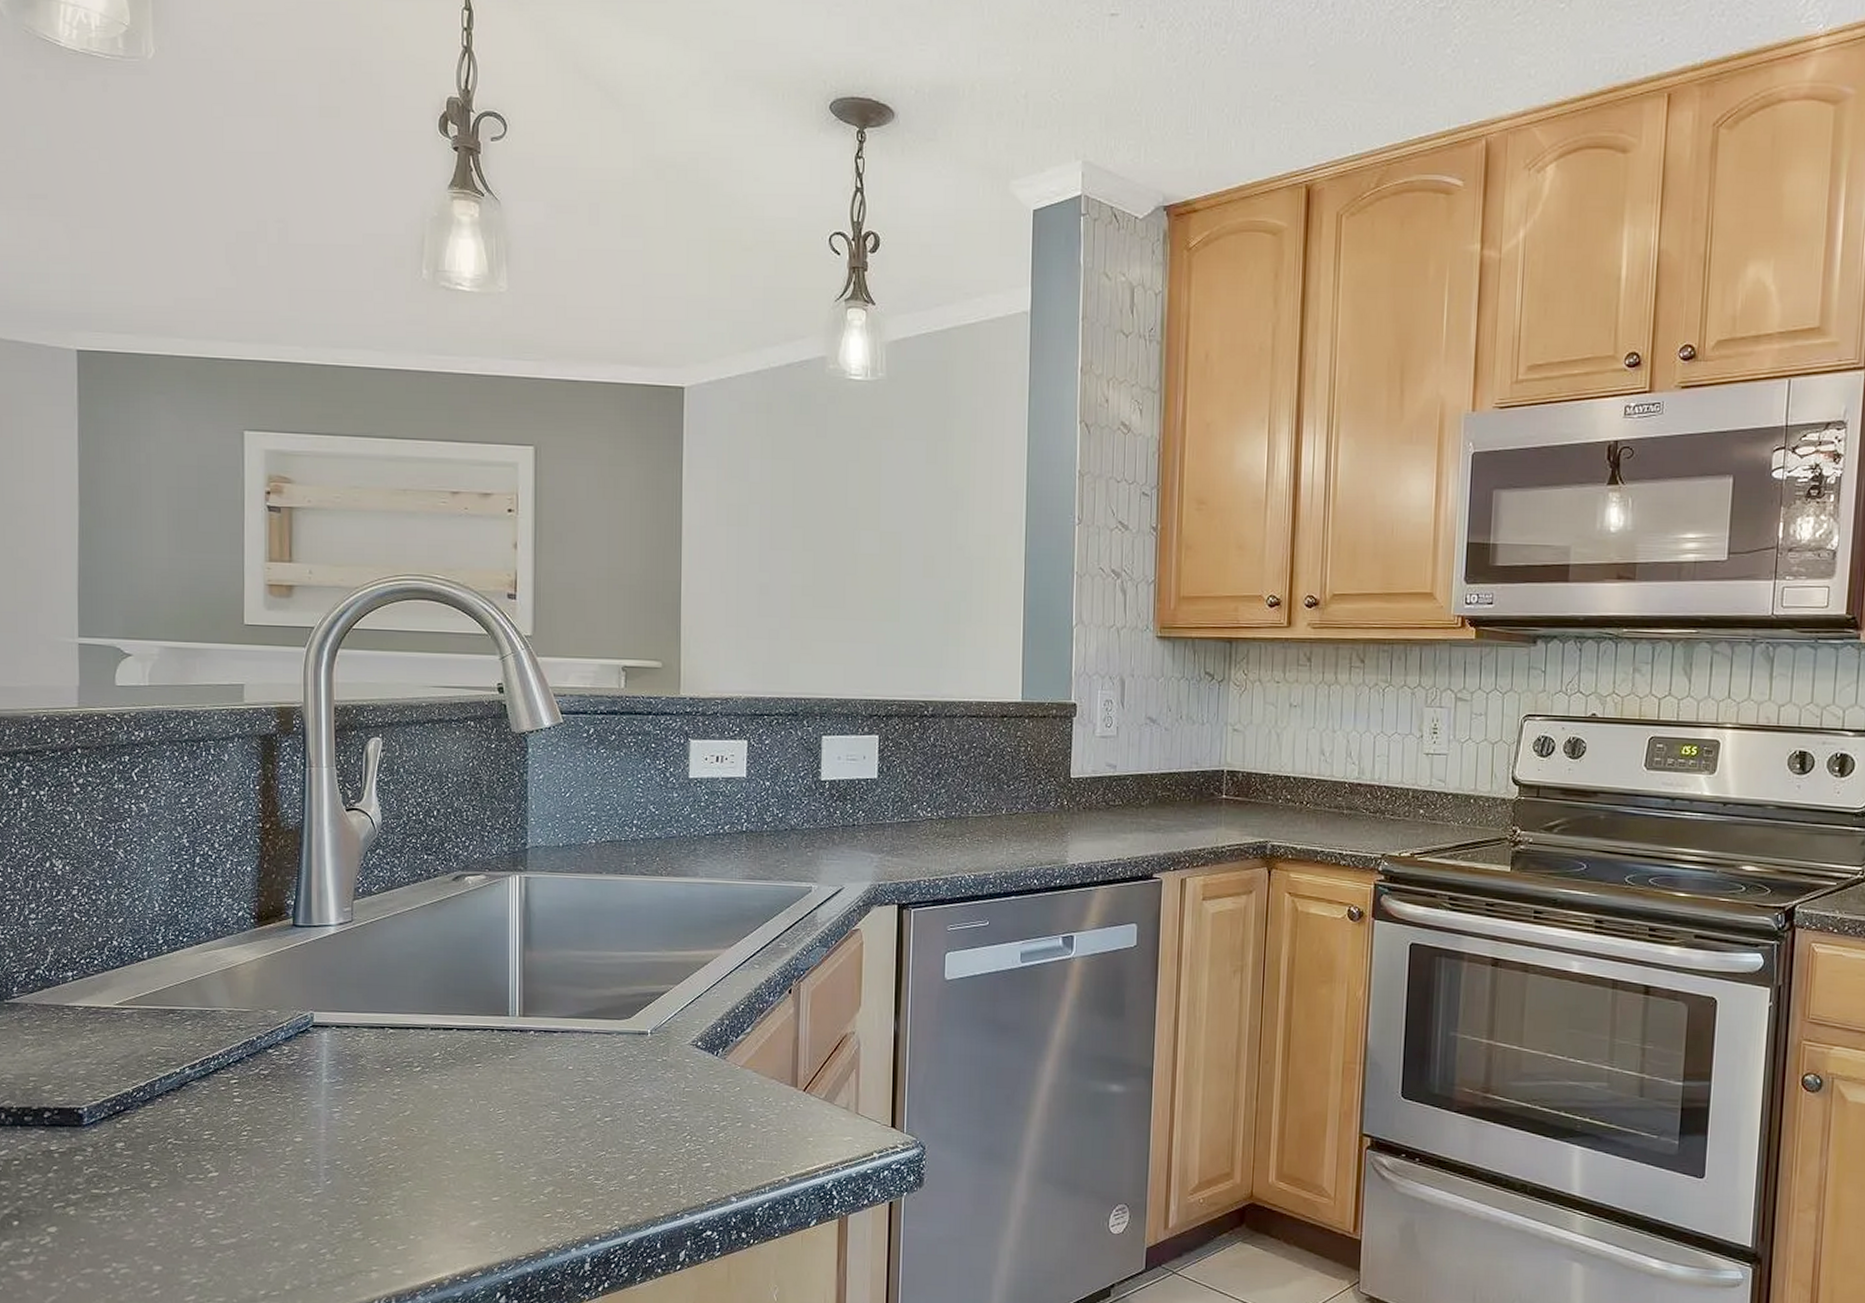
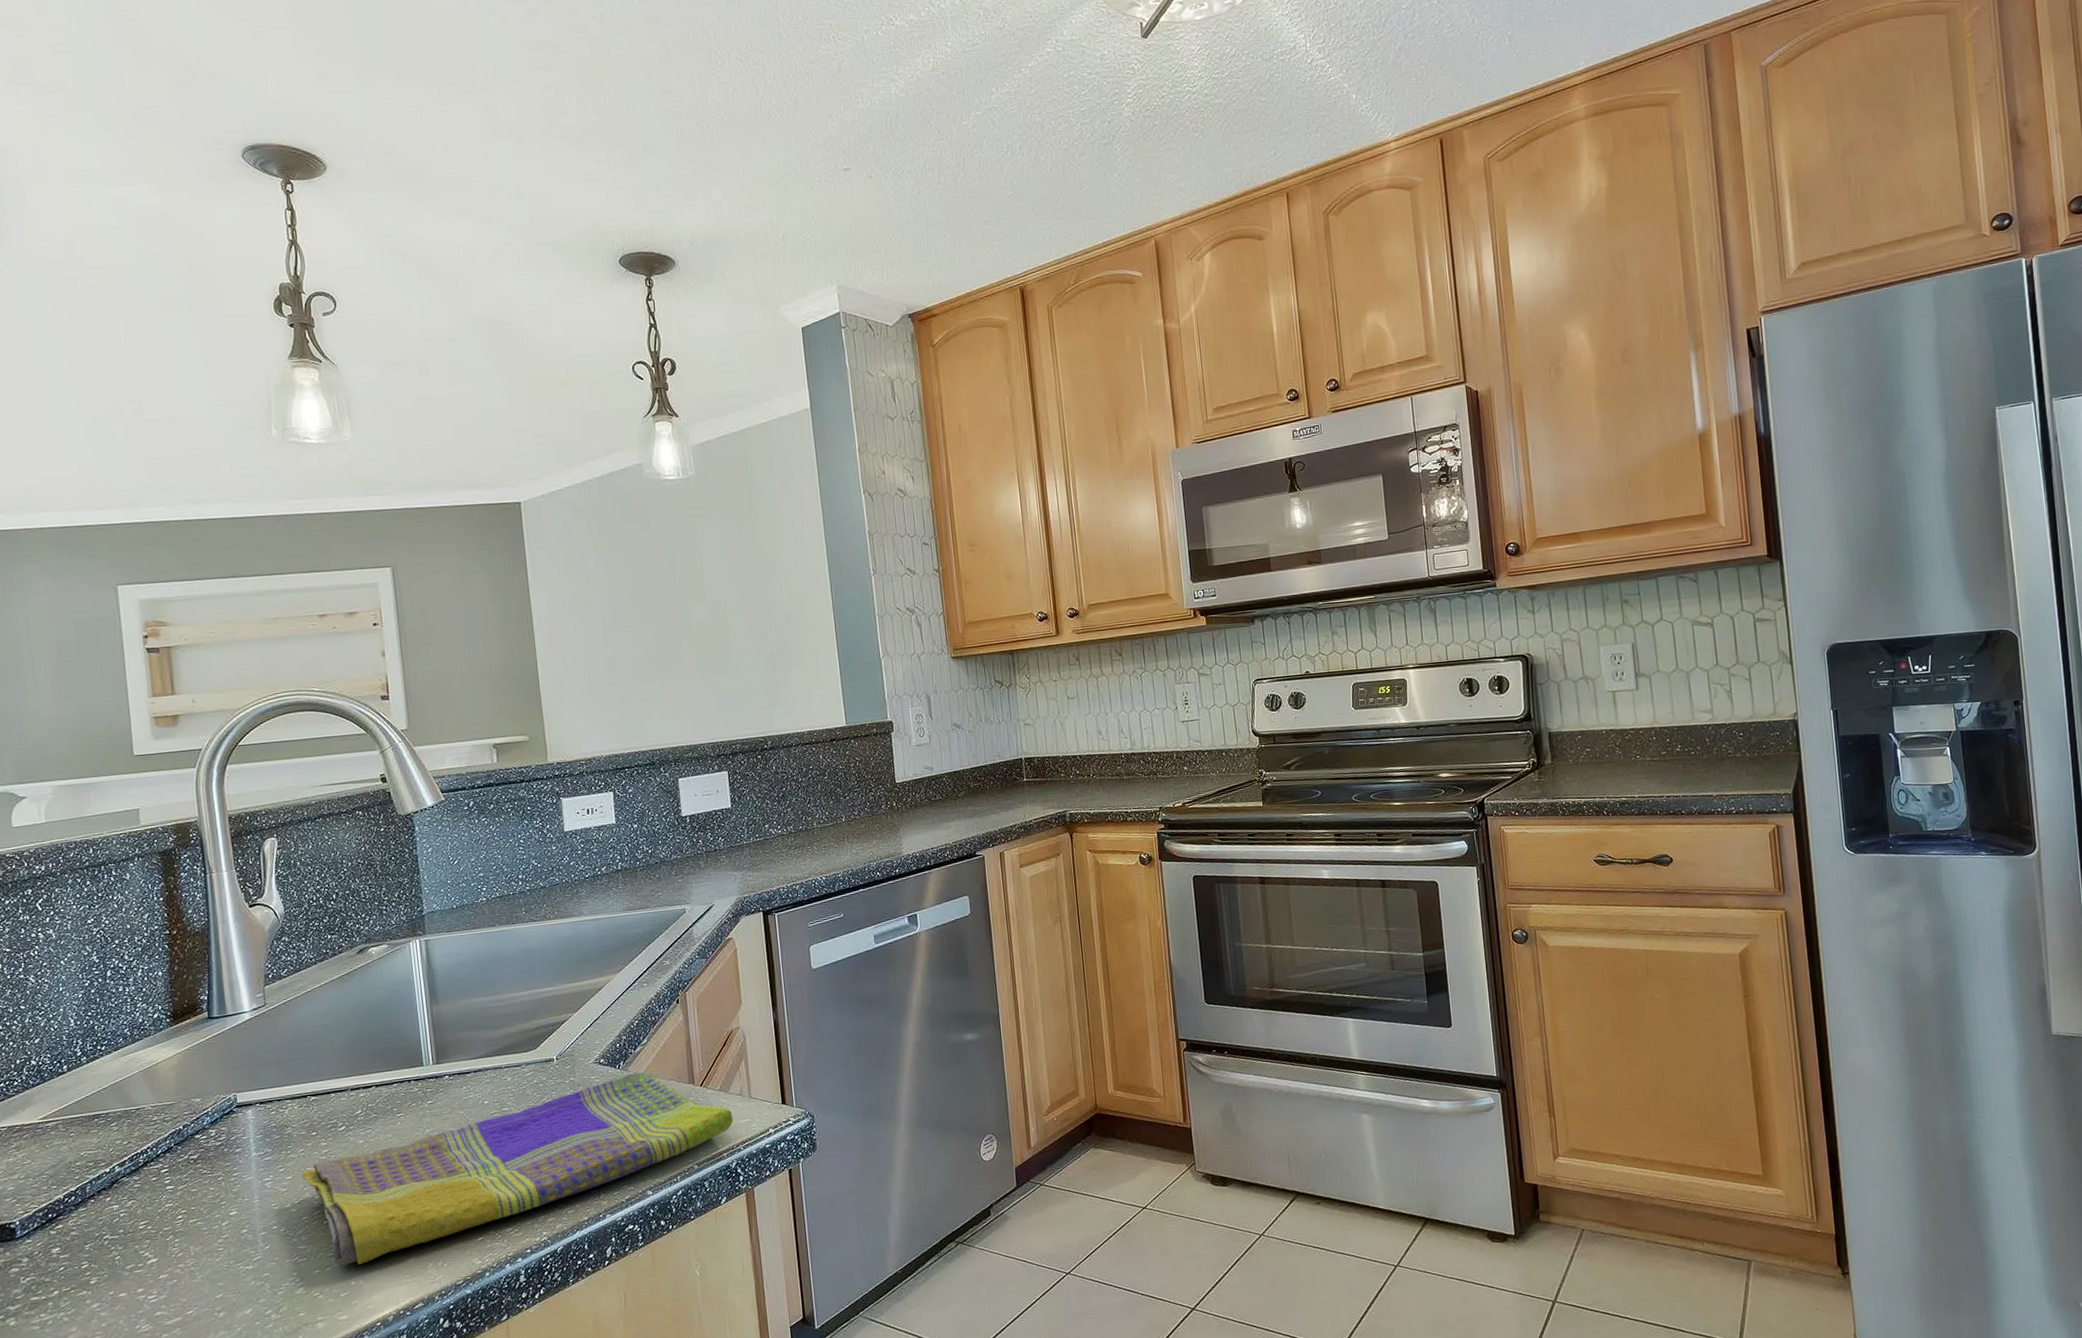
dish towel: none [370,1063,835,1219] -> present [301,1072,734,1265]

